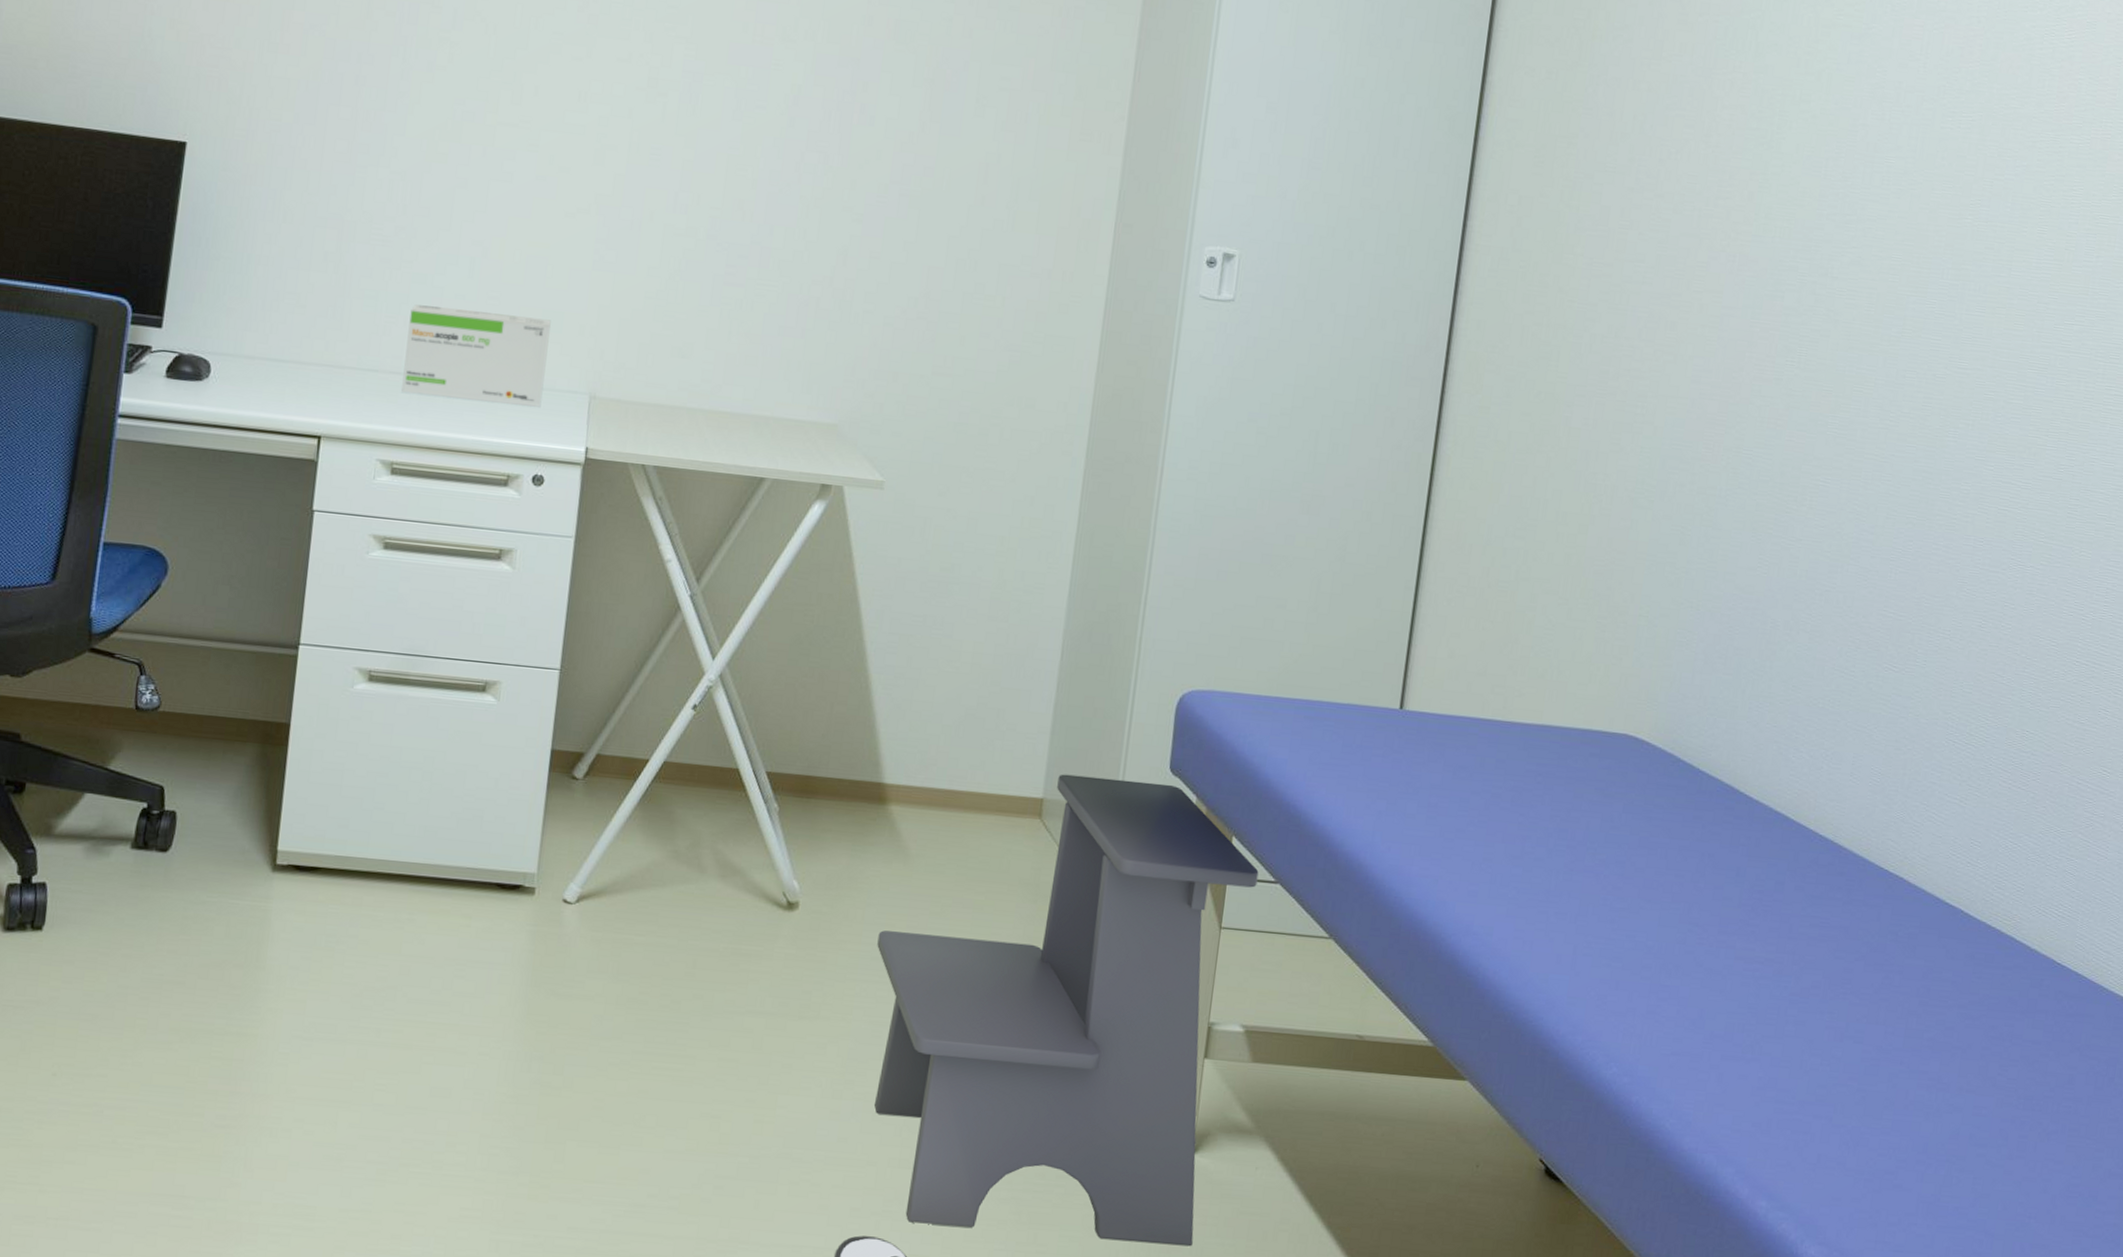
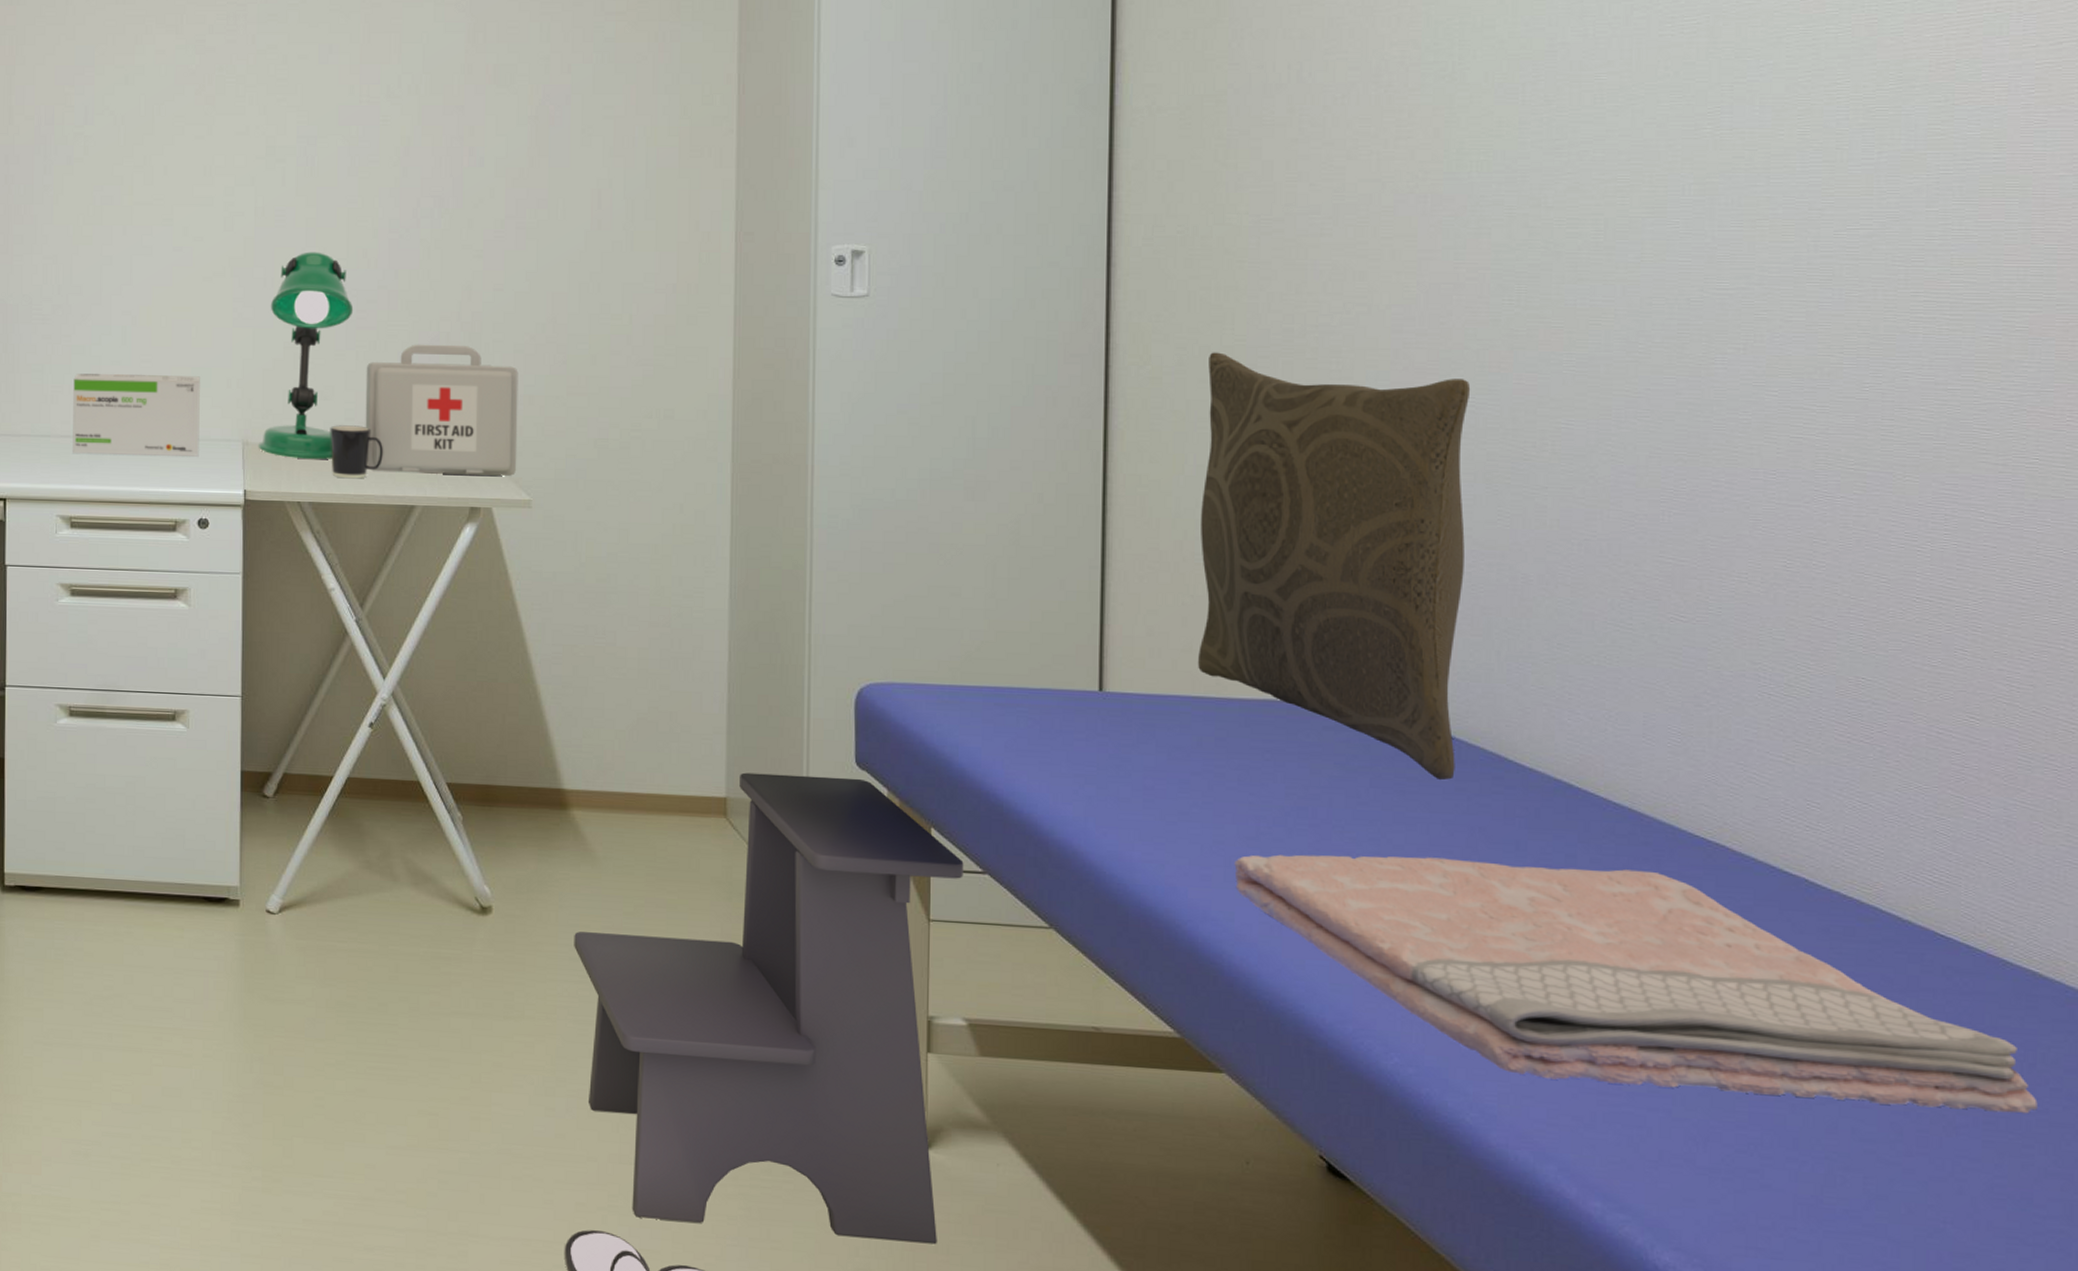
desk lamp: none [605,196,723,422] -> present [258,252,354,459]
mug: none [681,385,739,445] -> present [330,425,384,479]
first-aid kit: none [719,307,886,455] -> present [365,344,518,476]
pillow: none [1489,387,1751,809] -> present [1198,352,1471,781]
towel: none [1497,873,2111,1122] -> present [1234,854,2038,1114]

